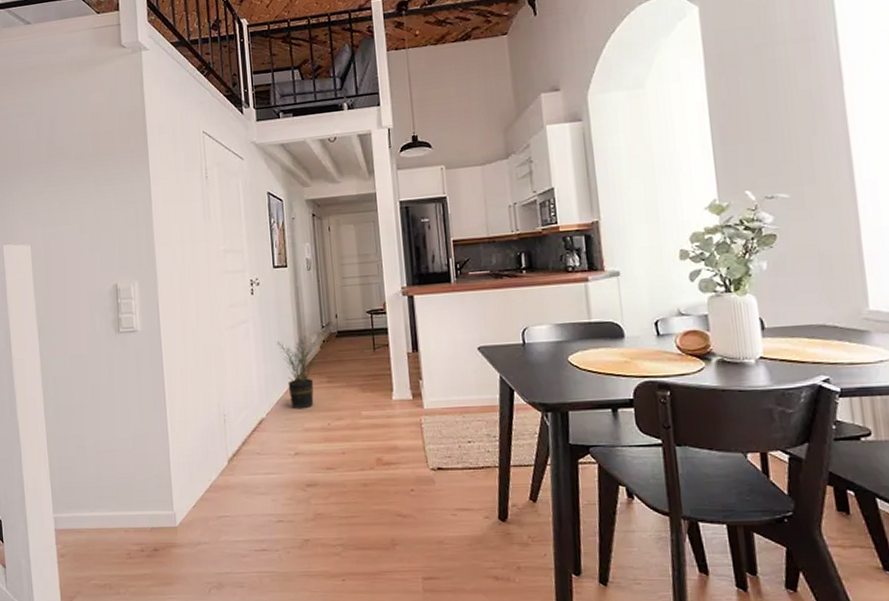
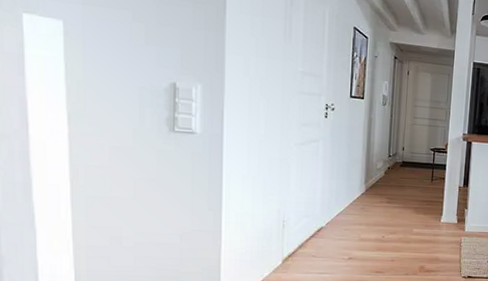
potted plant: present [277,335,317,409] -> none [344,161,381,223]

